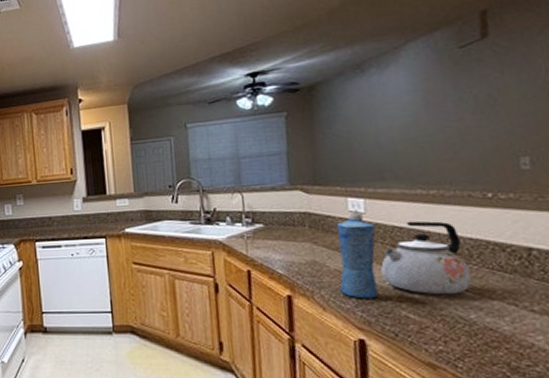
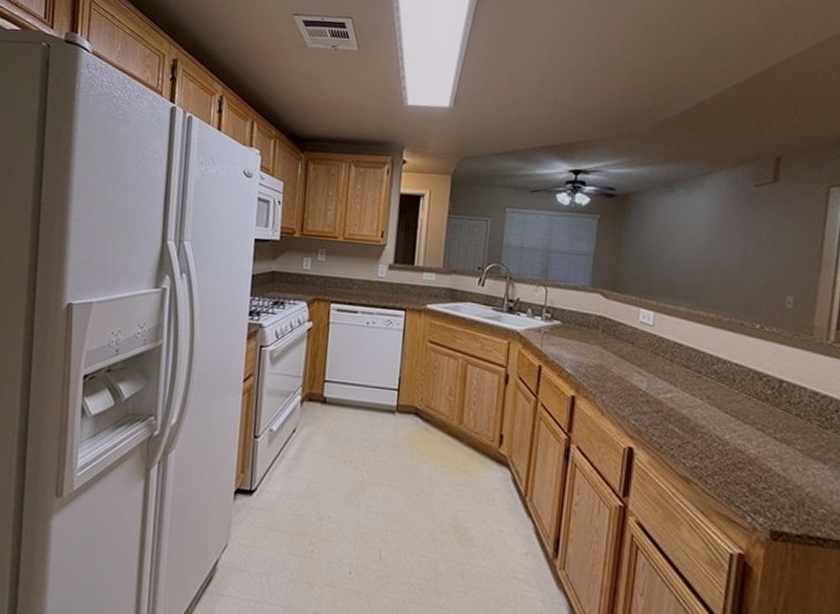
squeeze bottle: present [336,209,379,299] -> none [619,320,659,409]
kettle: present [381,221,472,295] -> none [658,339,732,415]

